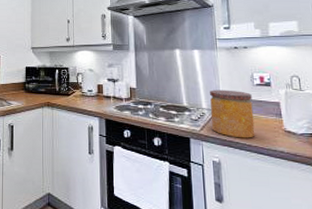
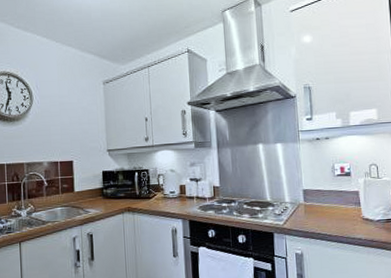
jar: present [210,89,255,138] -> none [293,182,336,229]

